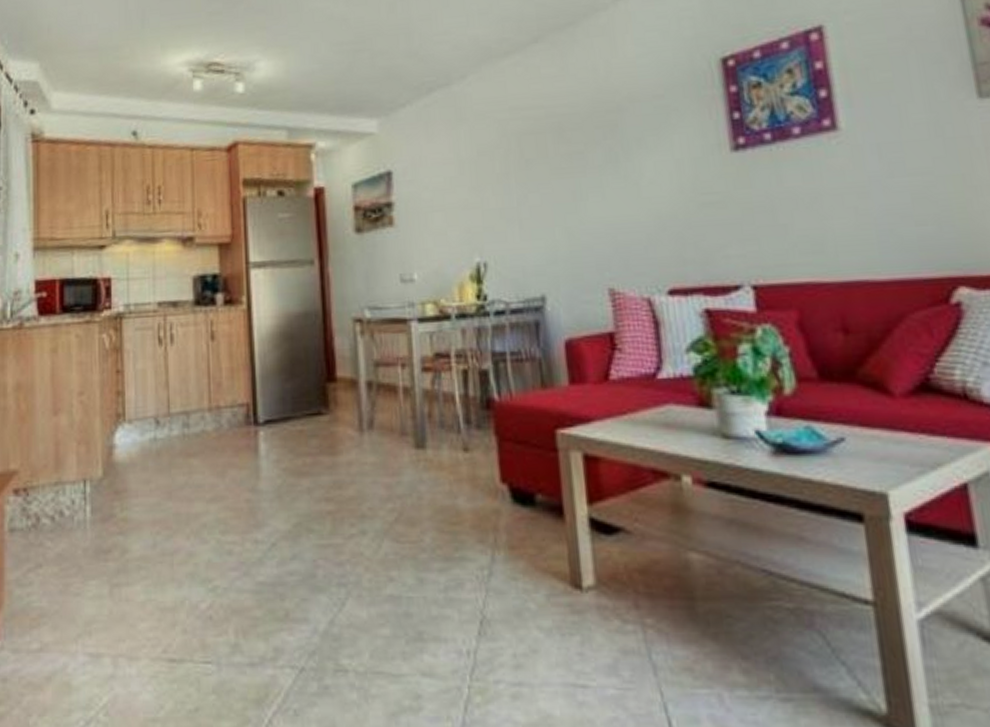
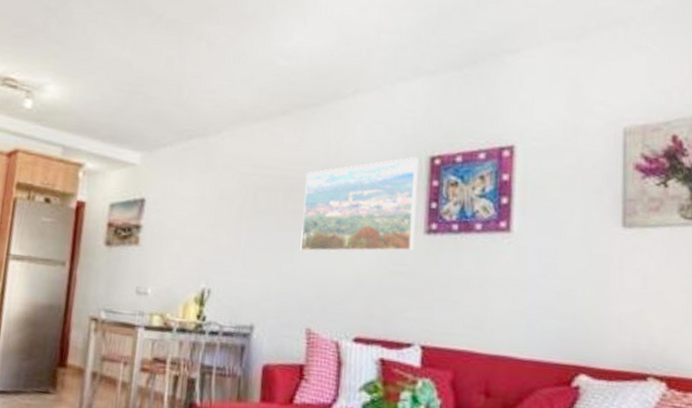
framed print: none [575,62,722,199] -> present [300,157,420,253]

